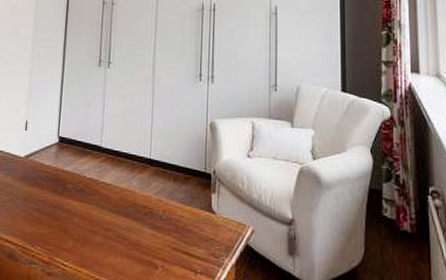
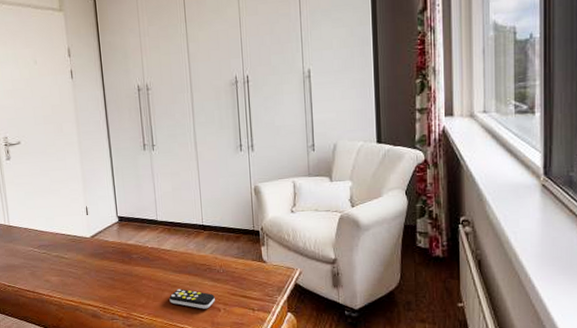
remote control: none [101,234,153,264] -> present [169,289,215,309]

